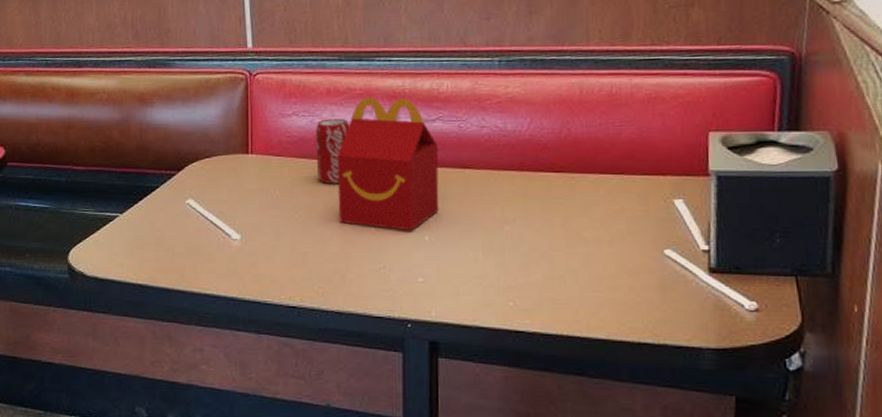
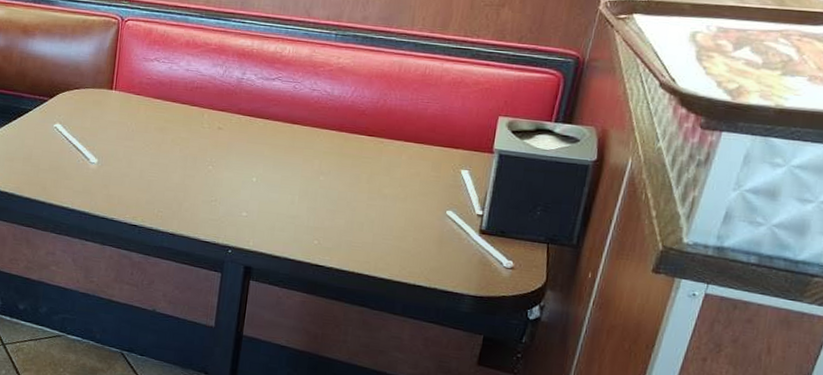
beverage can: present [316,118,350,184] -> none [169,67,202,124]
takeout container: present [336,96,439,231] -> none [183,52,275,172]

